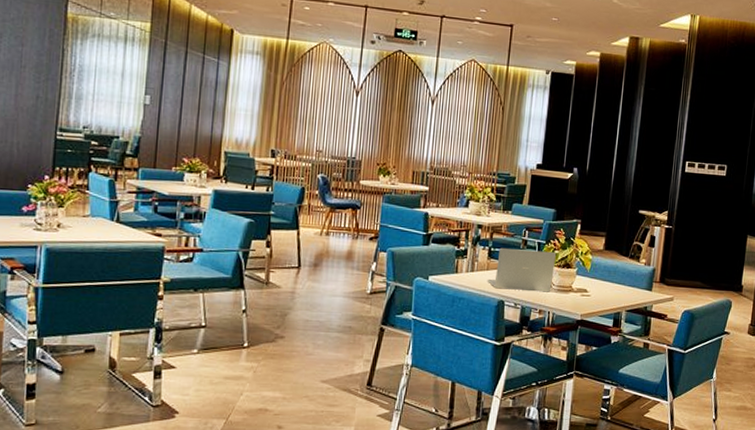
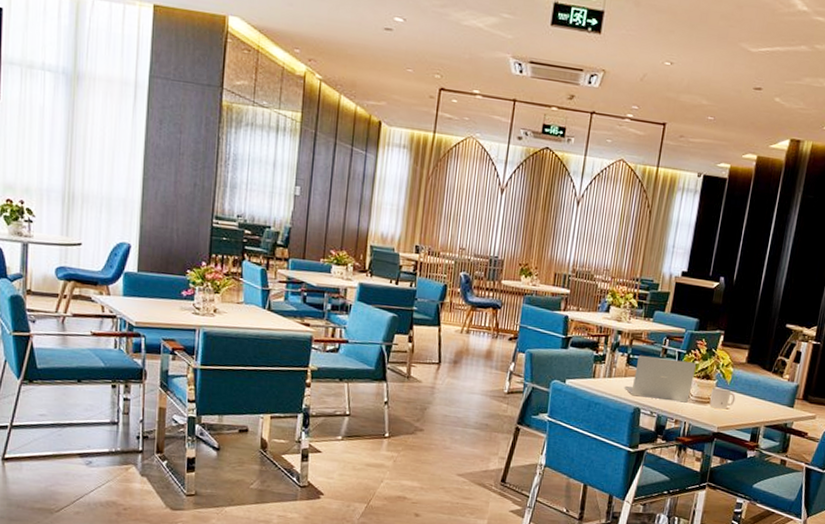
mug: none [571,276,596,298] -> present [709,388,736,411]

